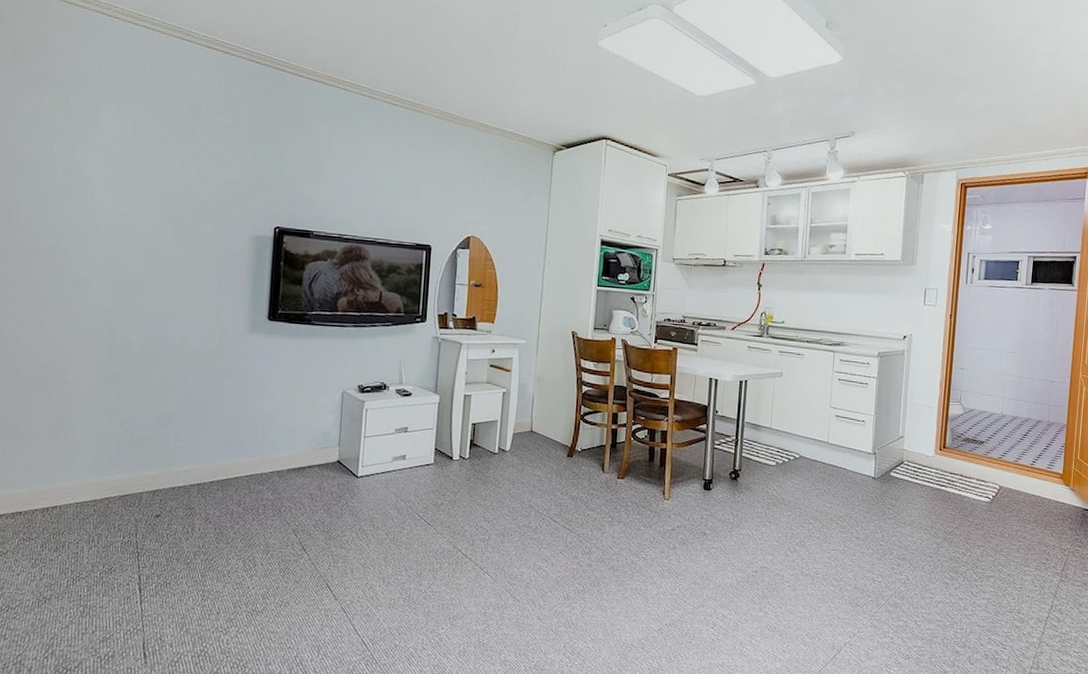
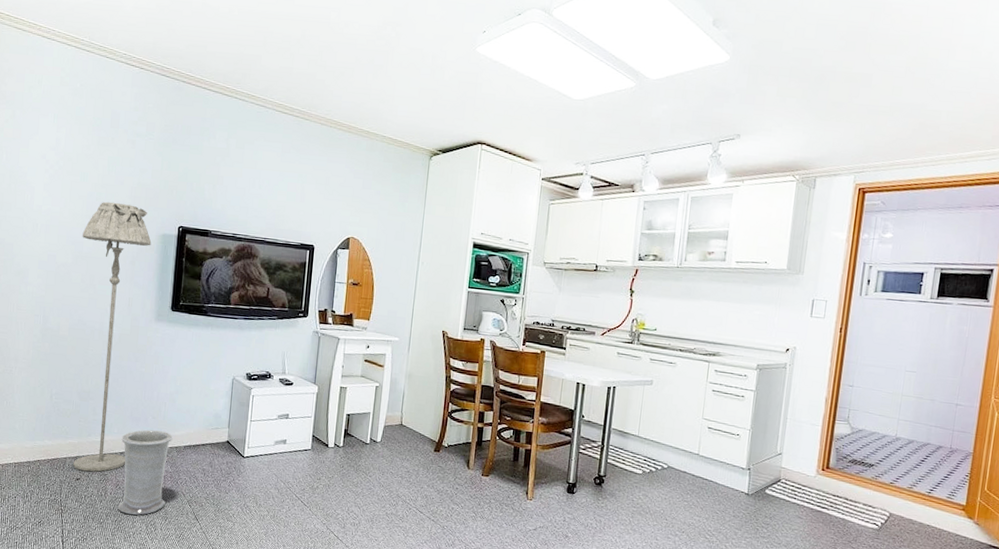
floor lamp: none [151,200,243,507] -> present [72,201,152,472]
vase: none [209,454,273,552] -> present [118,430,173,515]

